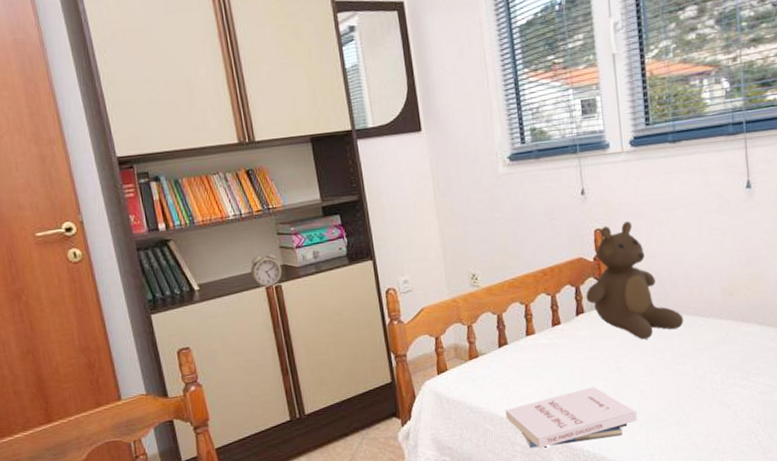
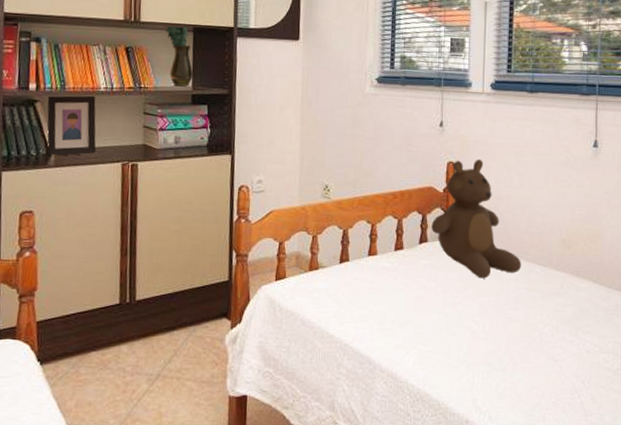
picture frame: none [179,225,238,292] -> present [47,95,96,156]
alarm clock: present [250,249,282,288] -> none [109,125,141,164]
vase: none [282,138,320,201] -> present [166,25,194,87]
books: present [505,386,637,449] -> none [336,318,465,375]

